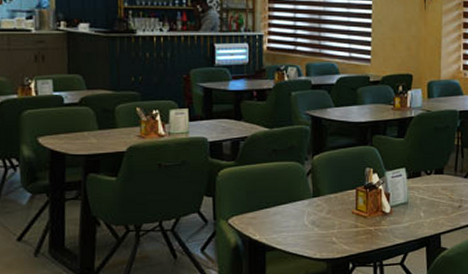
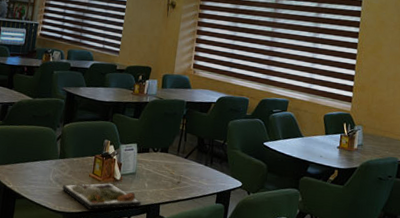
dinner plate: none [321,218,418,252] -> present [62,183,141,210]

